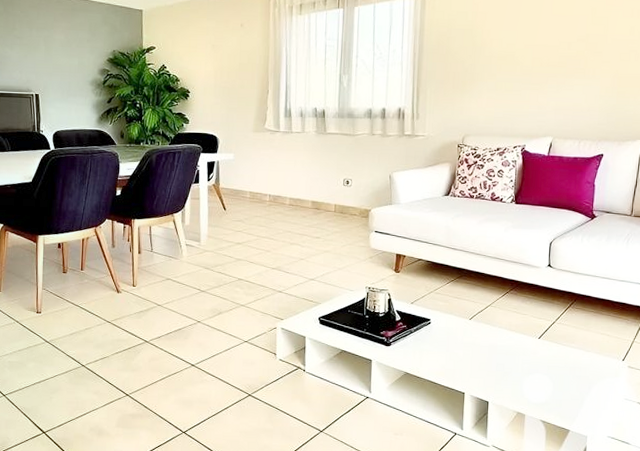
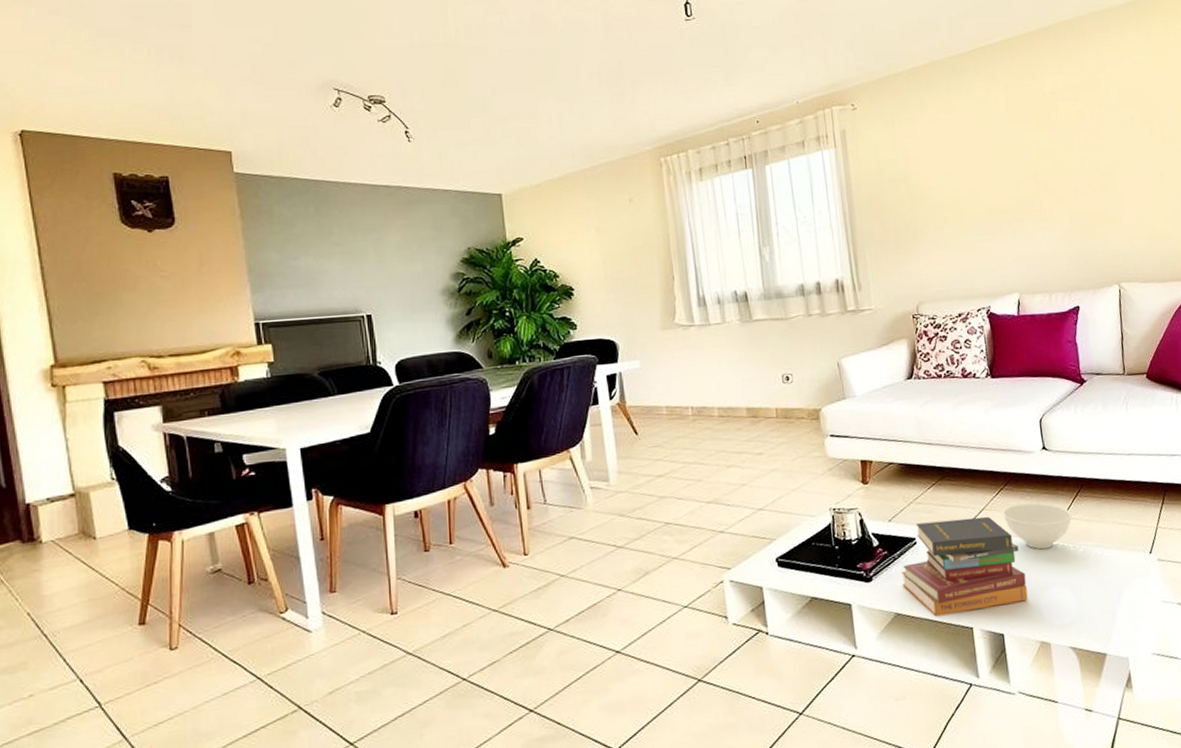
books: none [414,308,515,381] -> present [901,516,1028,617]
bowl: none [505,306,563,344] -> present [1002,503,1073,550]

